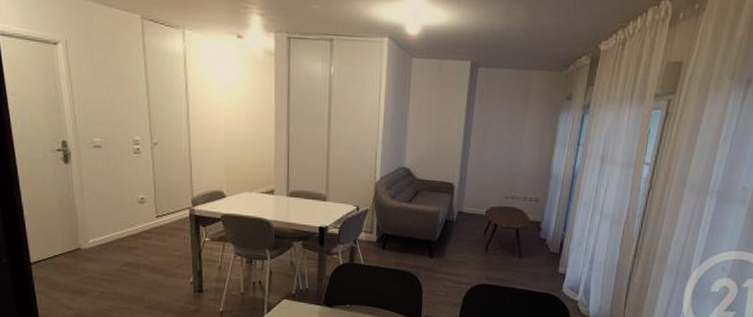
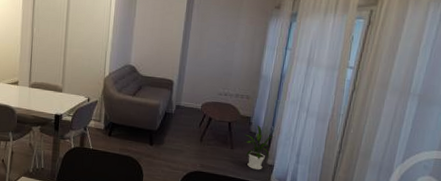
house plant: none [529,230,566,280] -> present [240,125,275,170]

